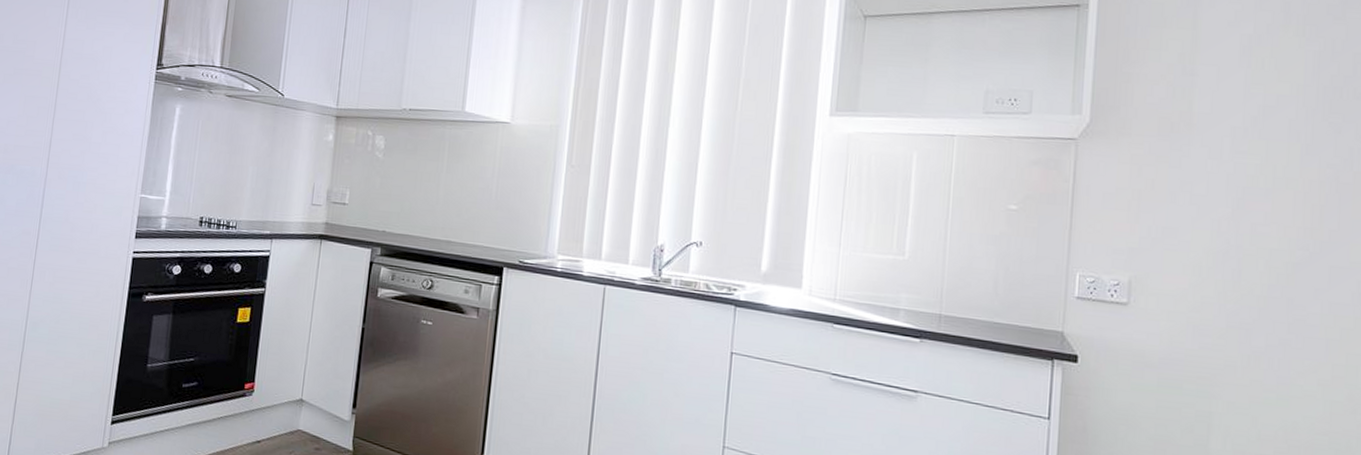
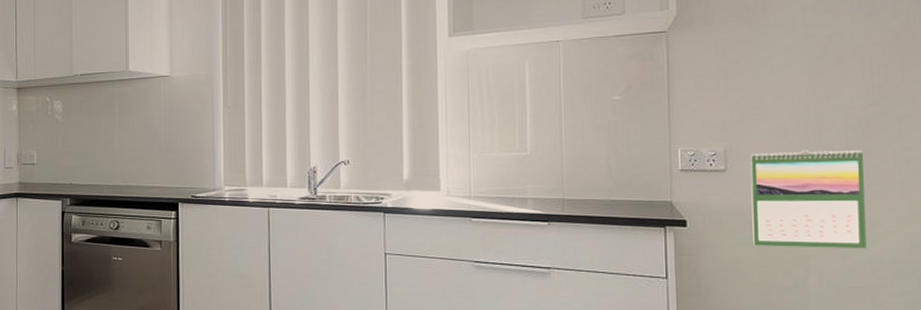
calendar: none [1151,288,1287,413] -> present [750,150,867,249]

